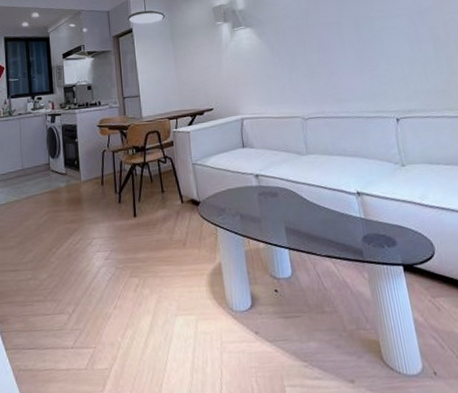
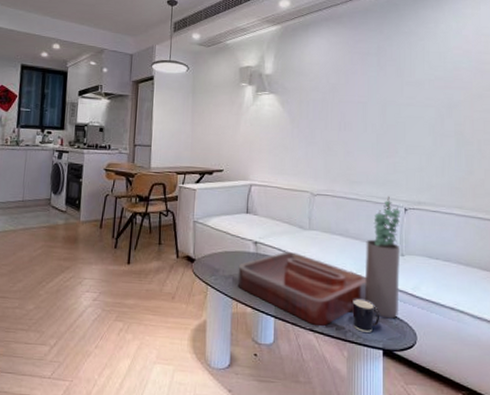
decorative tray: none [243,179,377,251] -> present [237,252,367,326]
mug: none [363,217,394,251] -> present [352,299,380,334]
vase: none [365,108,412,233] -> present [364,195,401,319]

